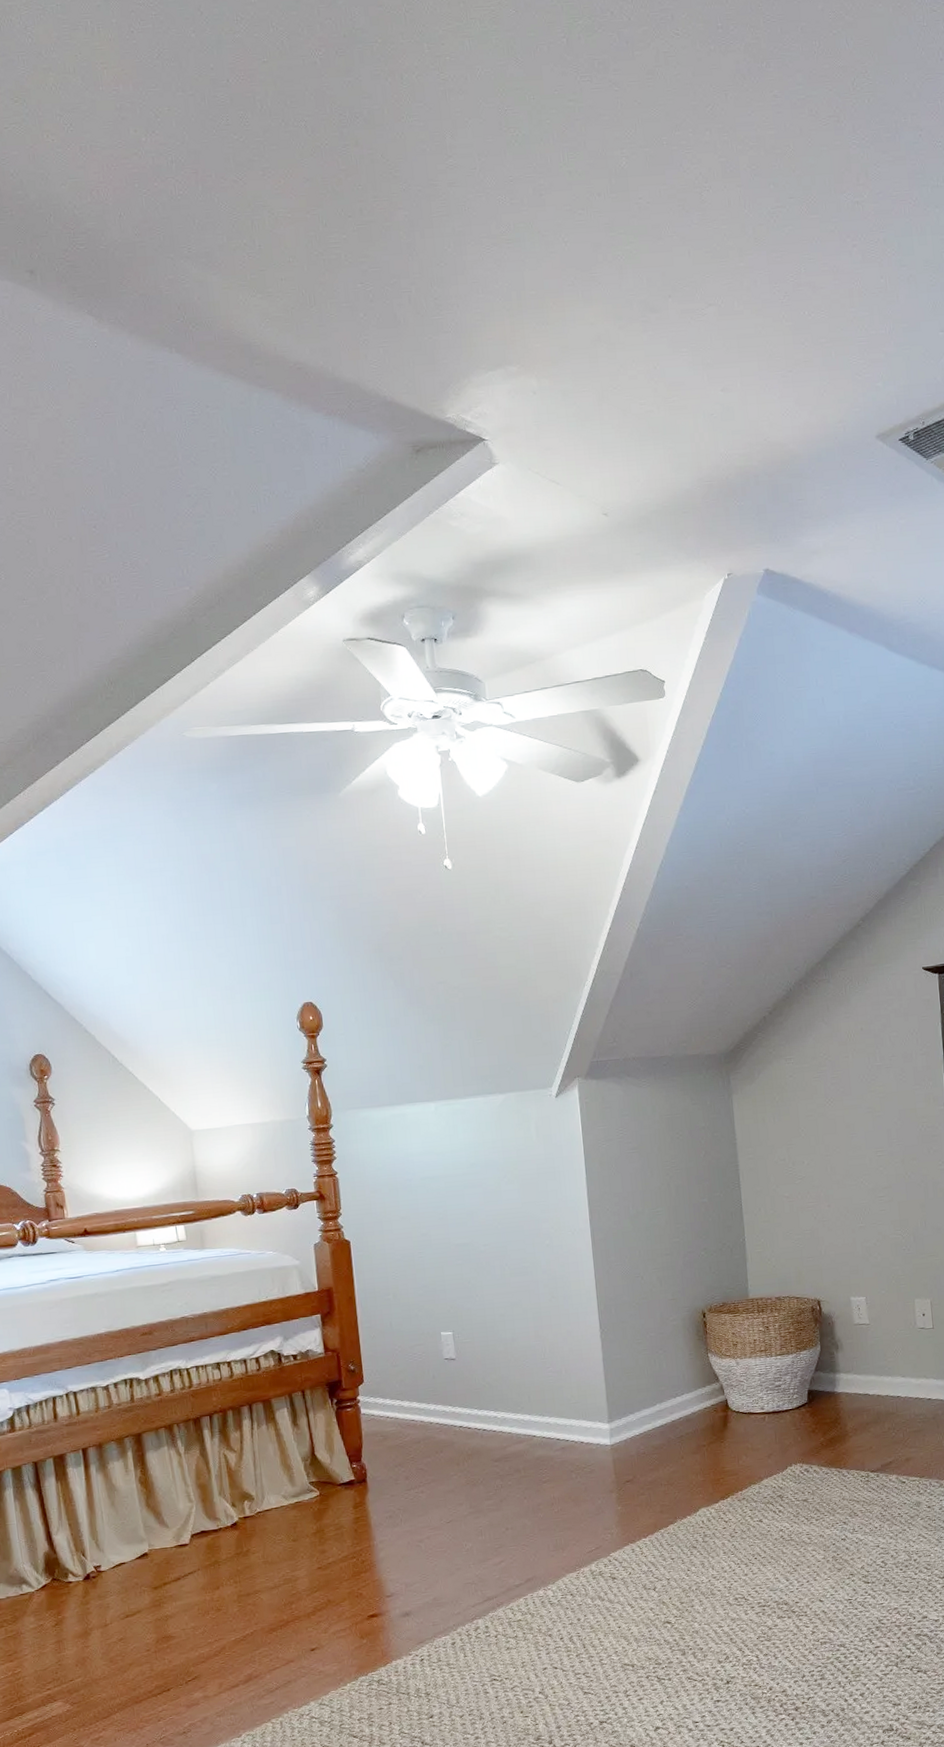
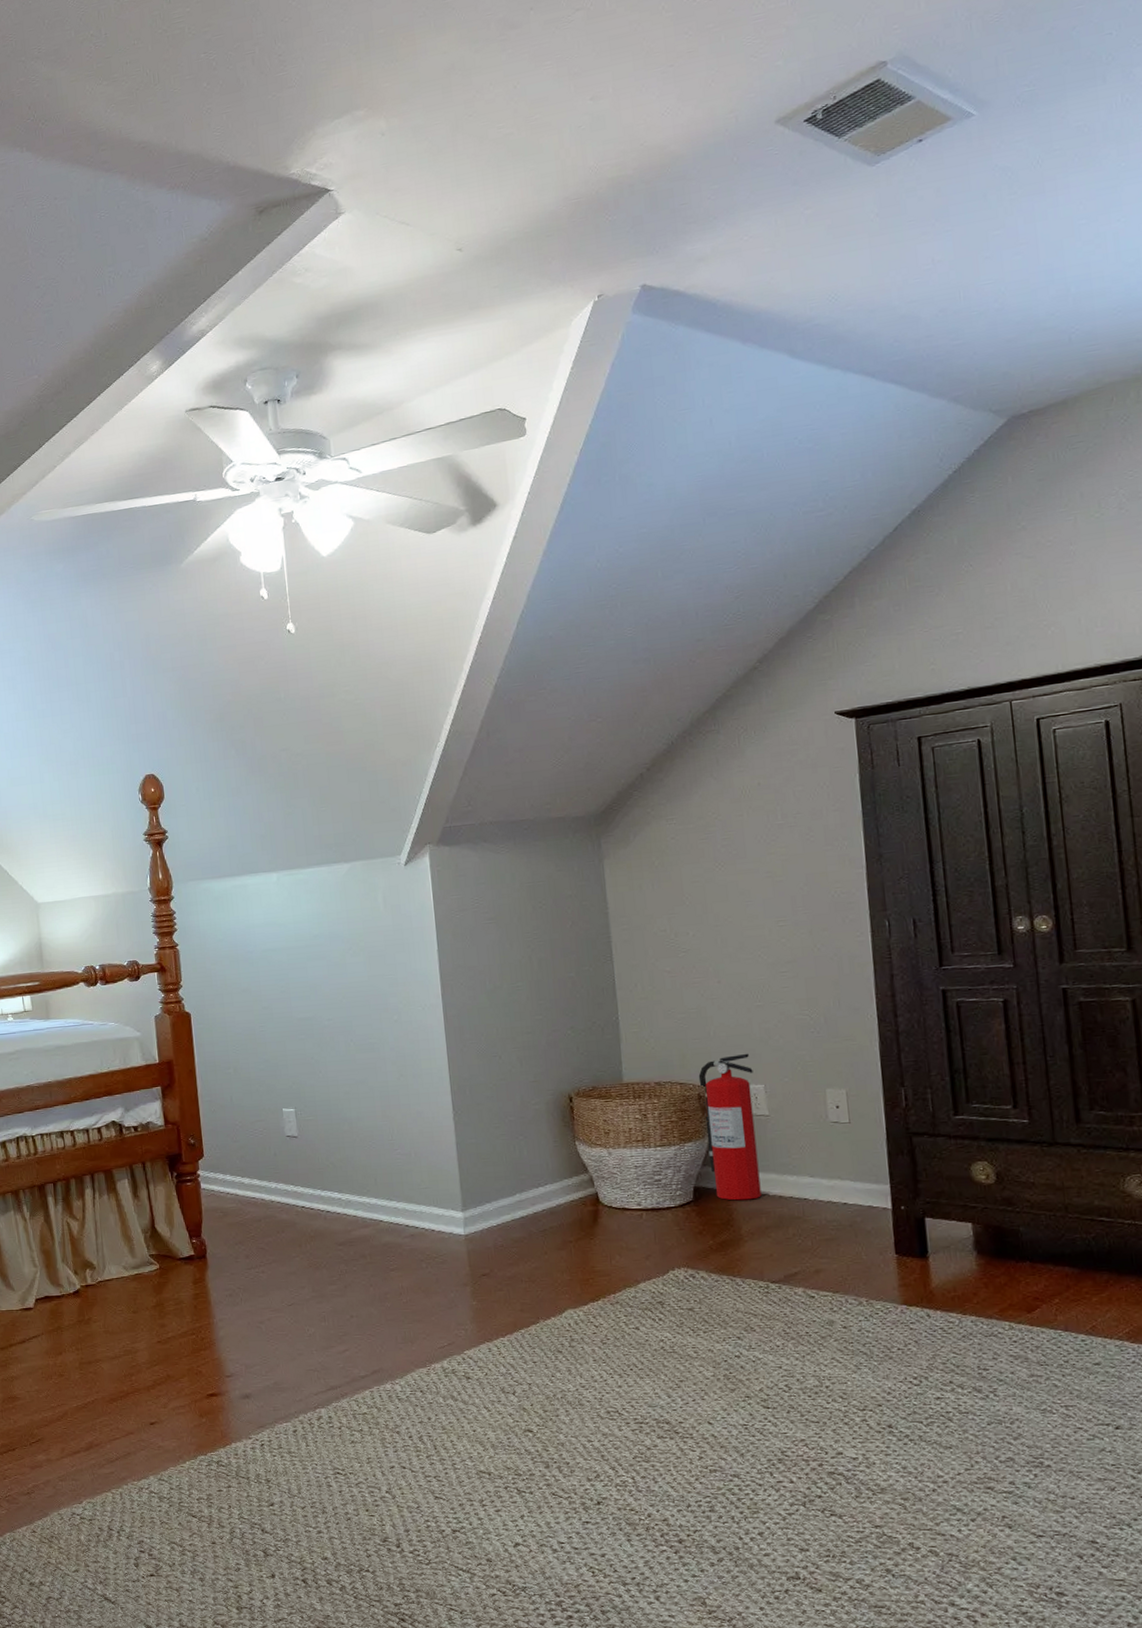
fire extinguisher: none [812,1269,863,1401] -> present [698,1053,762,1201]

